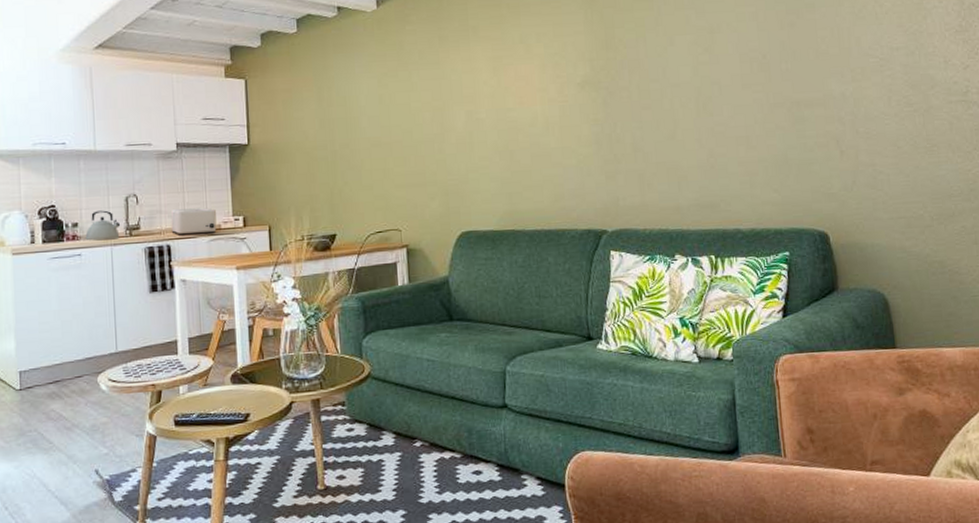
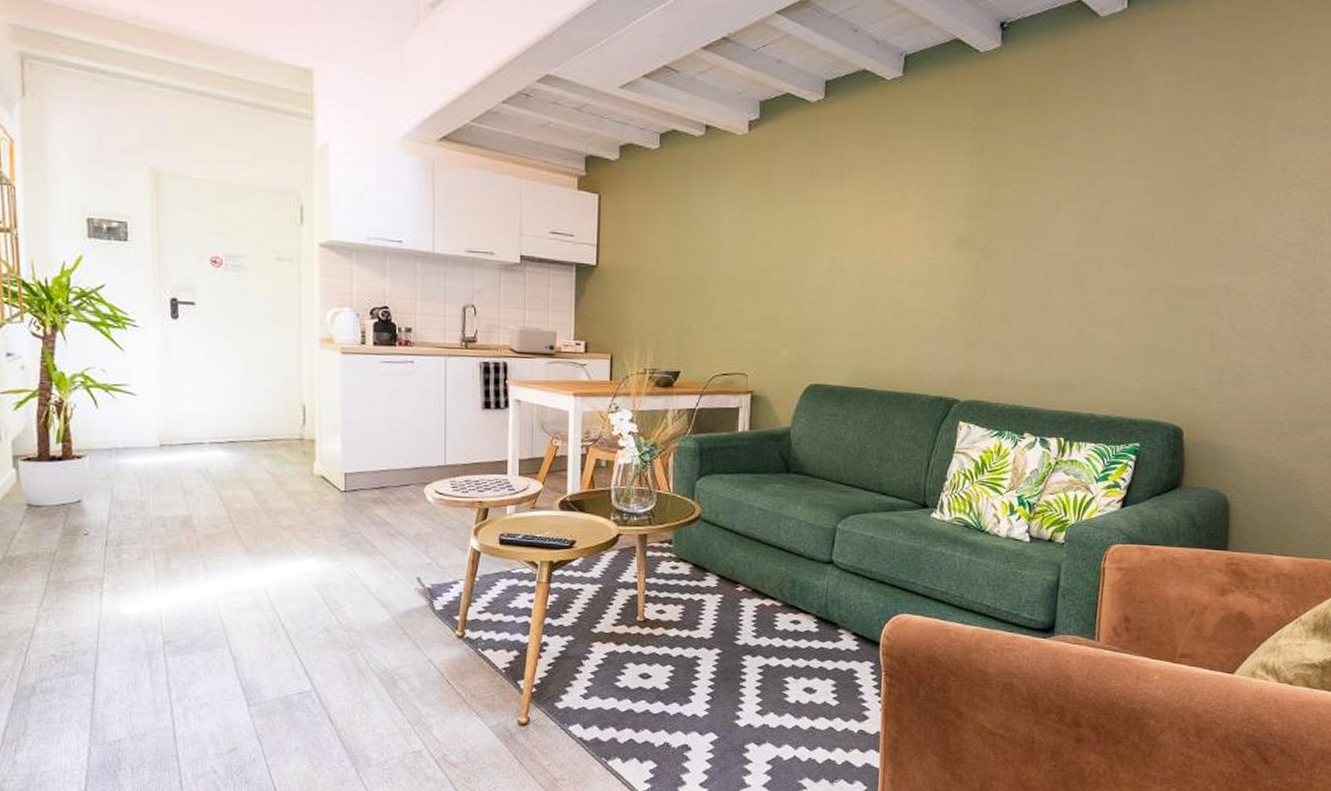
kettle: present [85,210,121,242] -> none [418,317,457,351]

